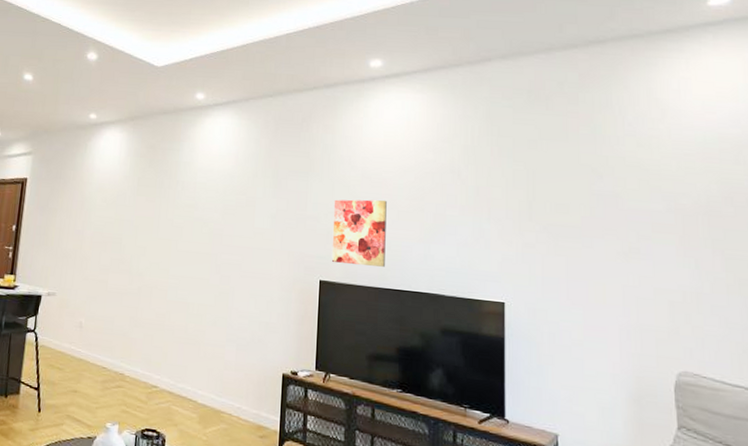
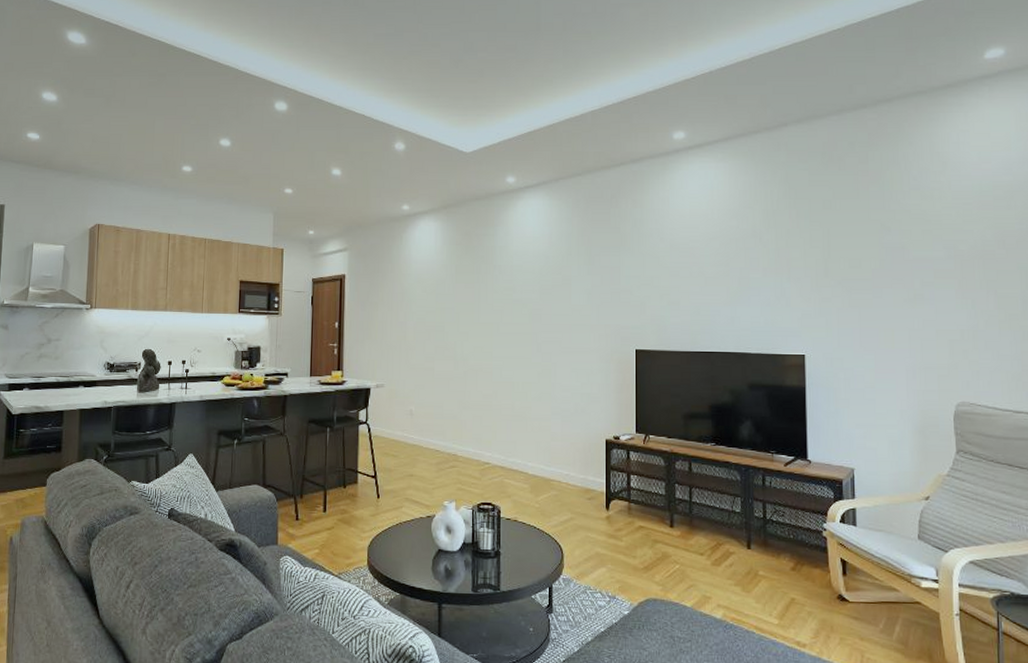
wall art: present [331,199,387,267] -> none [645,268,695,332]

